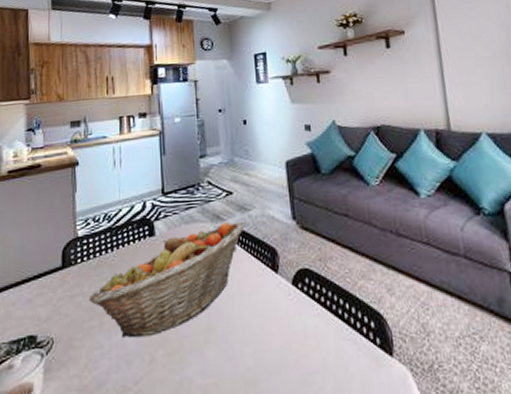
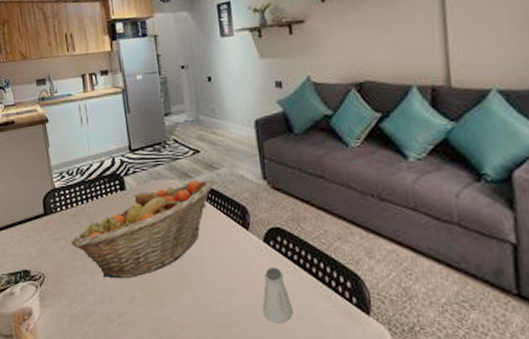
saltshaker: none [289,311,320,375] -> present [262,268,293,324]

